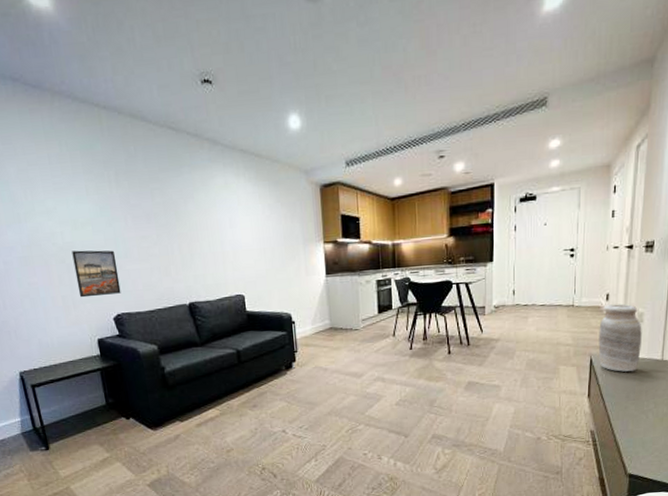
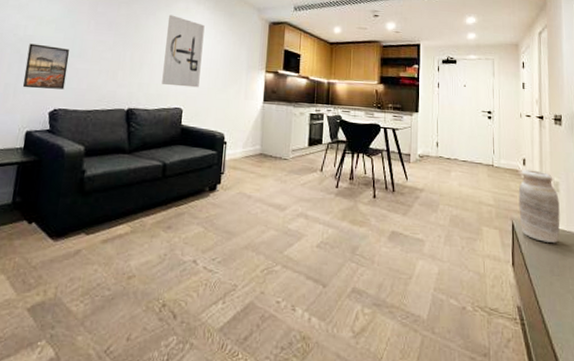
wall art: none [207,194,256,273] -> present [162,15,205,88]

